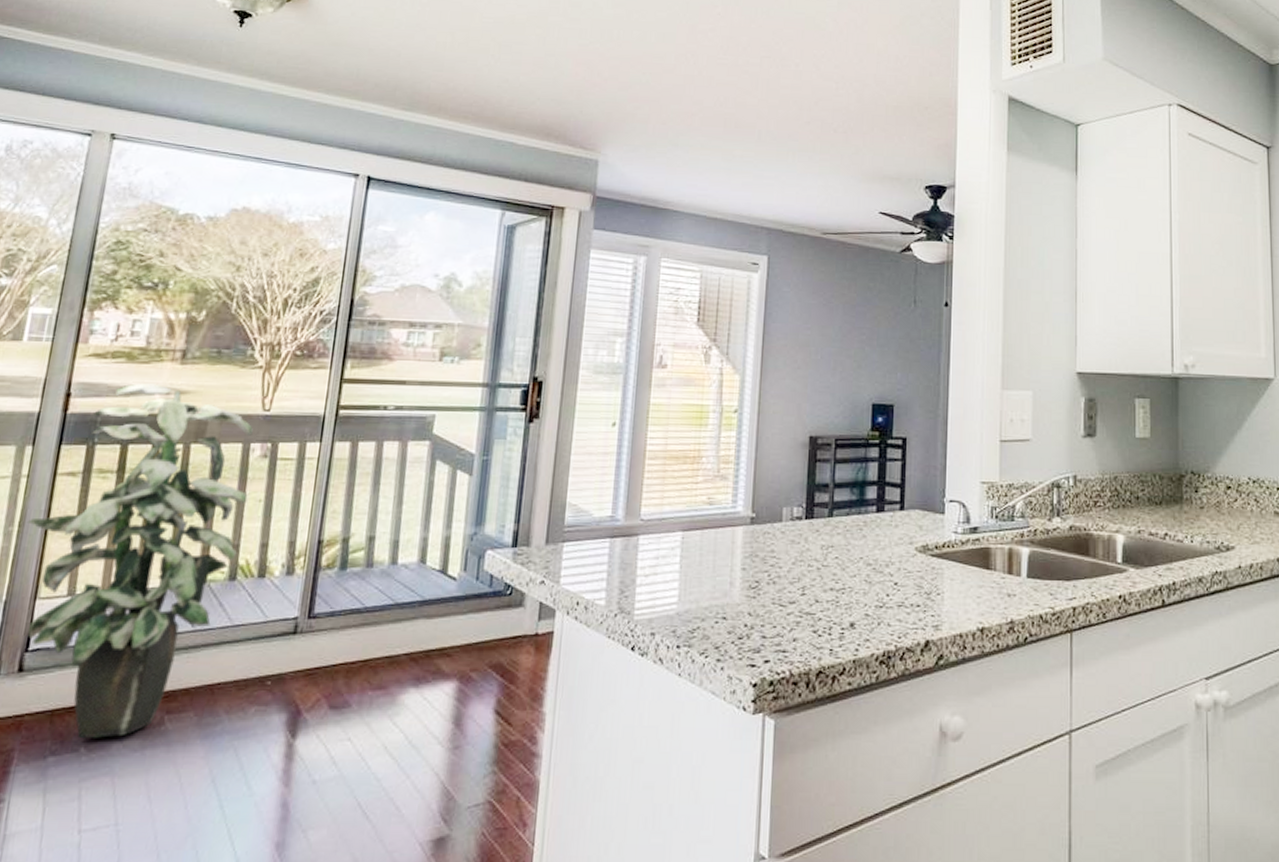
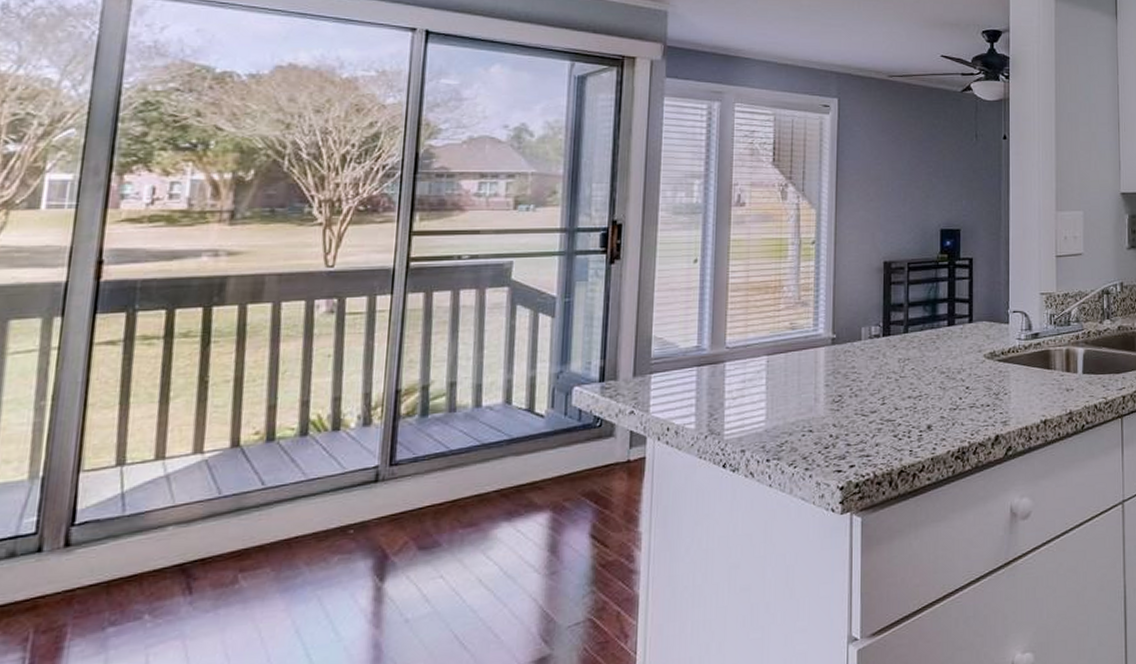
indoor plant: present [26,383,253,739] -> none [61,246,316,607]

